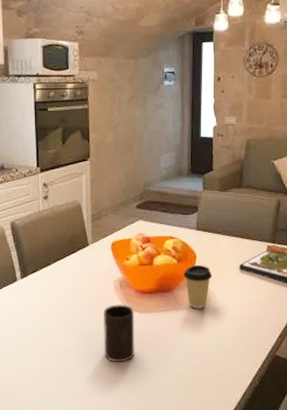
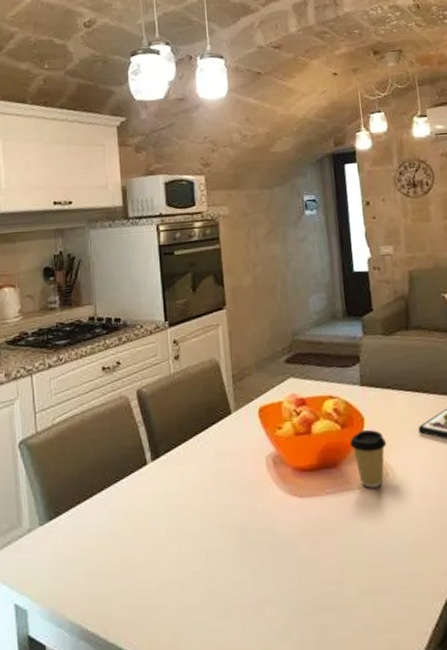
cup: present [103,304,135,363] -> none [255,487,299,567]

